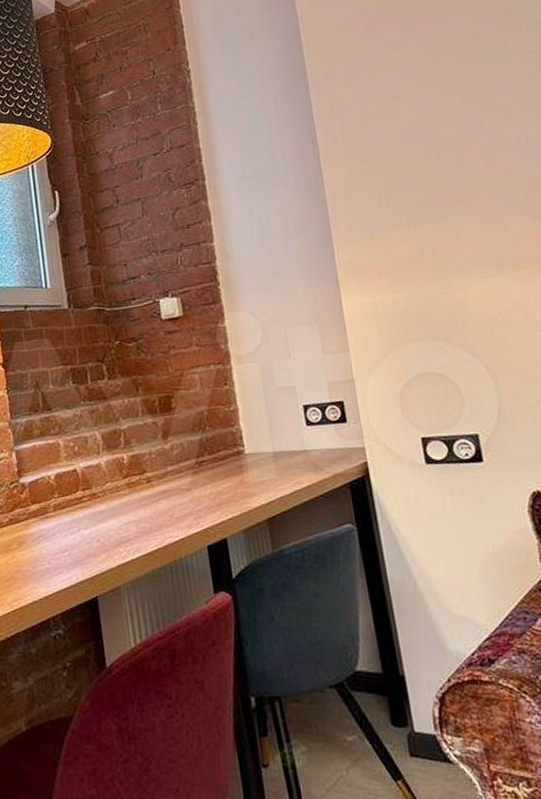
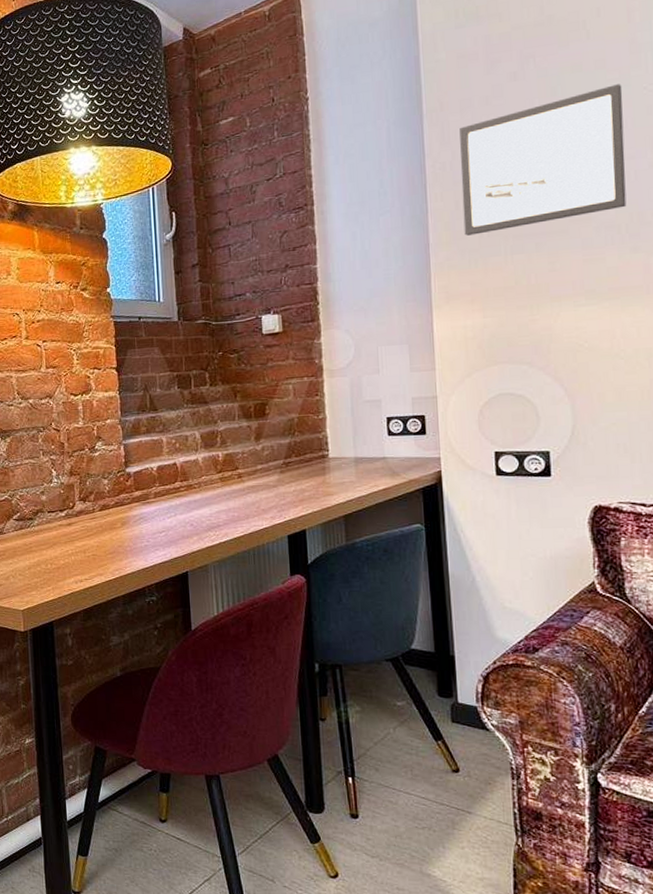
wall art: none [347,52,522,208] -> present [459,84,627,236]

